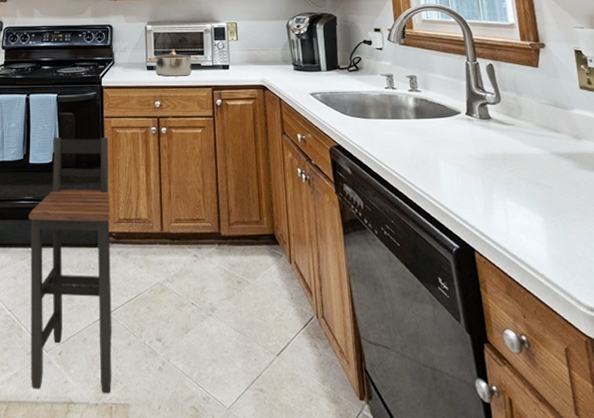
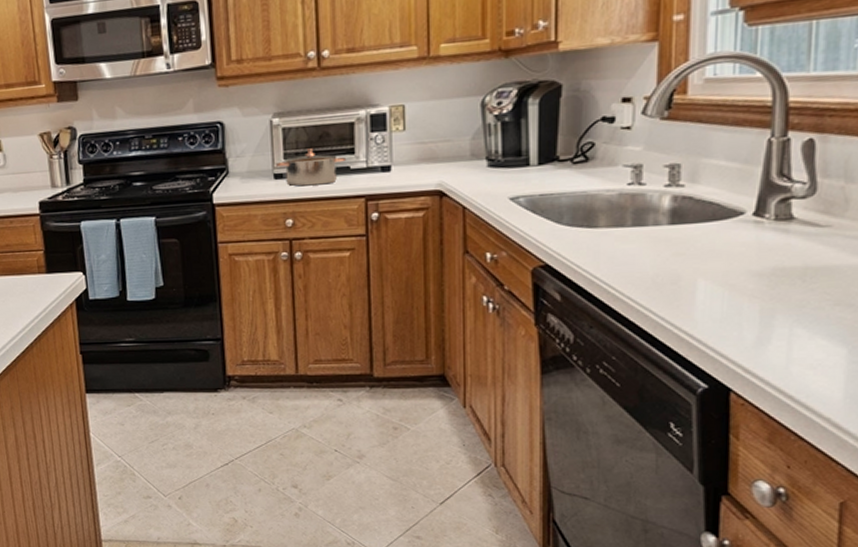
bar stool: present [28,137,112,393] -> none [131,267,241,536]

